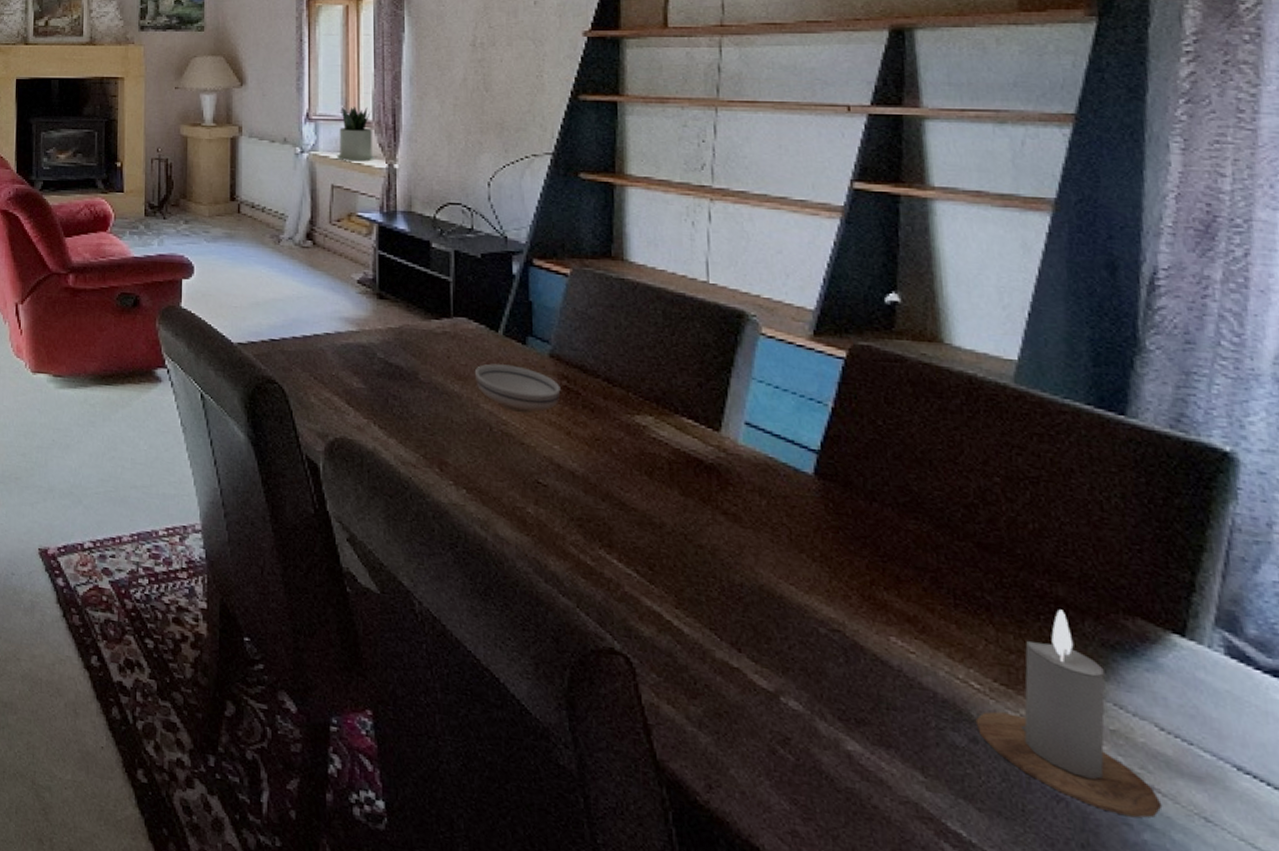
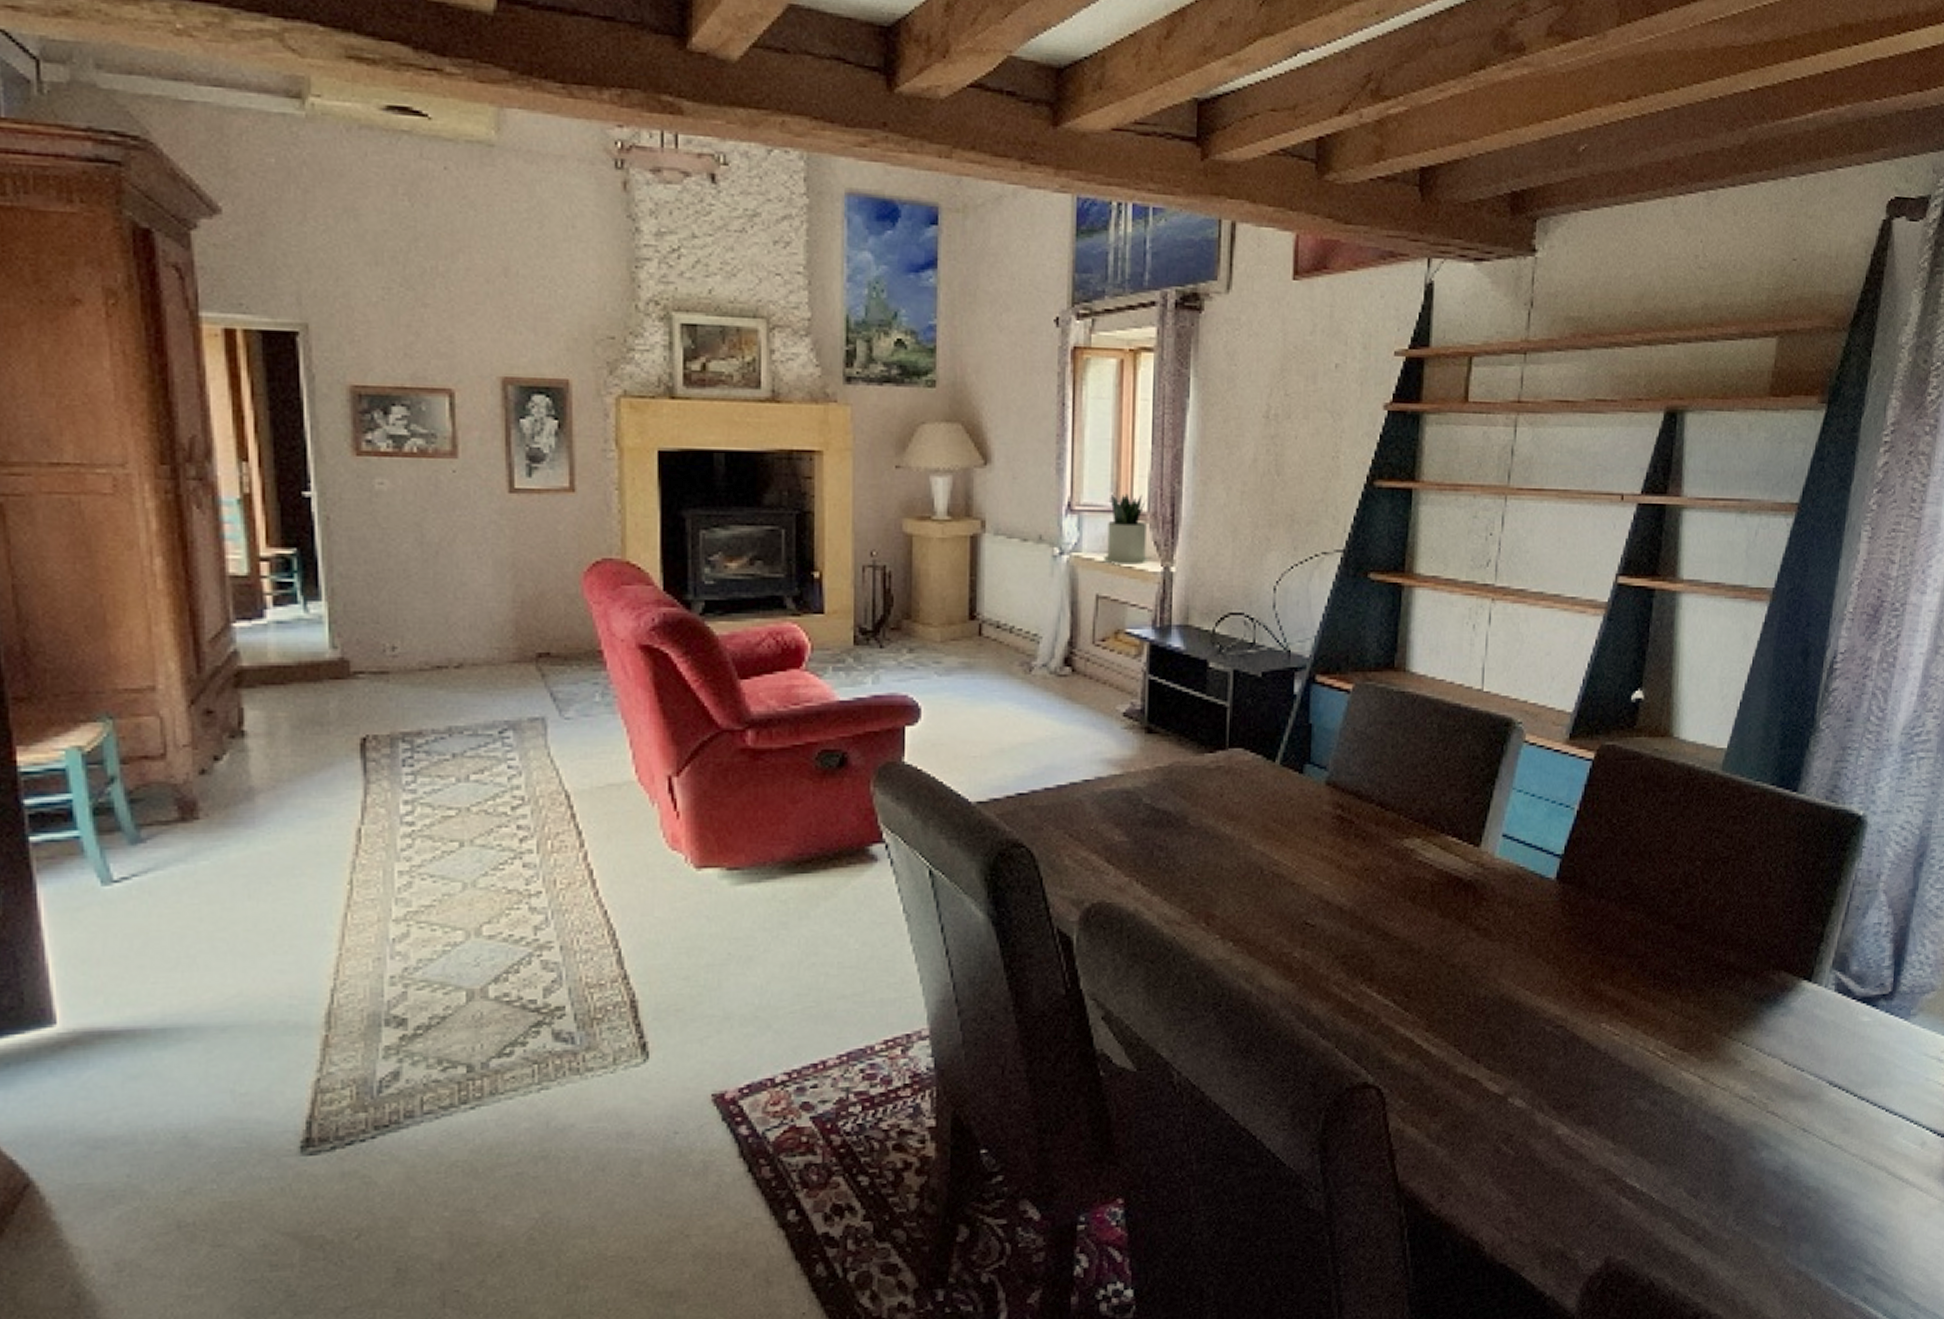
bowl: present [474,363,561,413] -> none [1248,796,1335,849]
candle: present [975,609,1163,818] -> none [1657,974,1778,1141]

